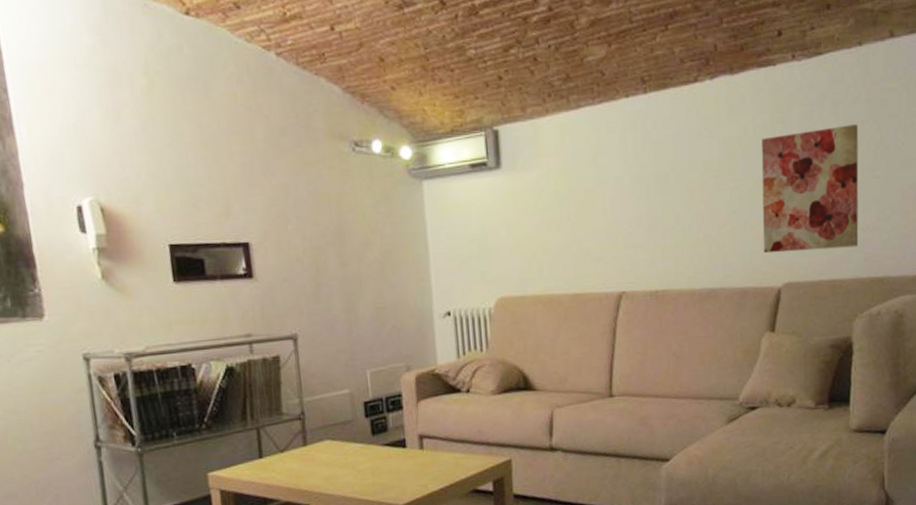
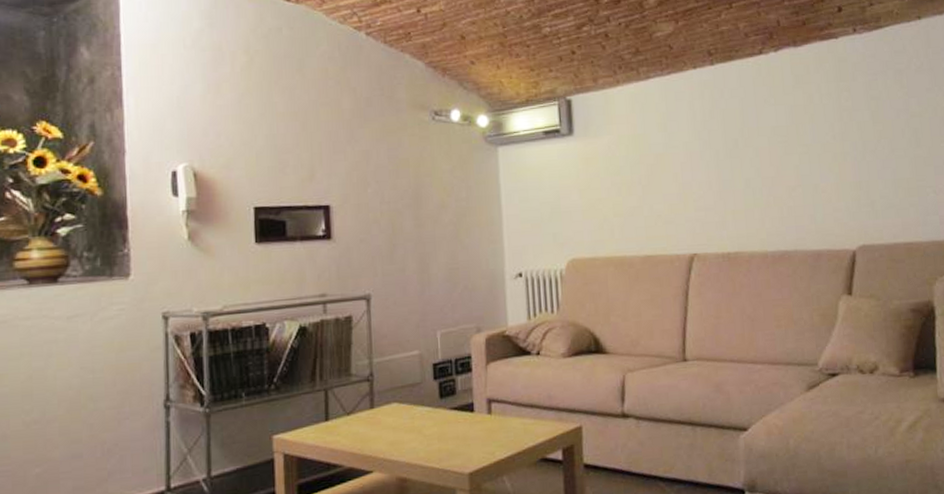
wall art: present [761,124,859,254] -> none [828,92,933,216]

